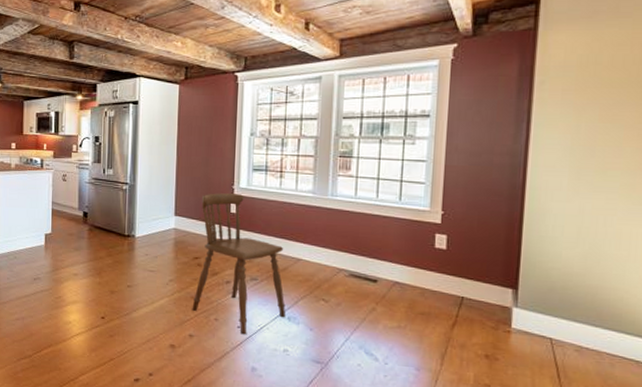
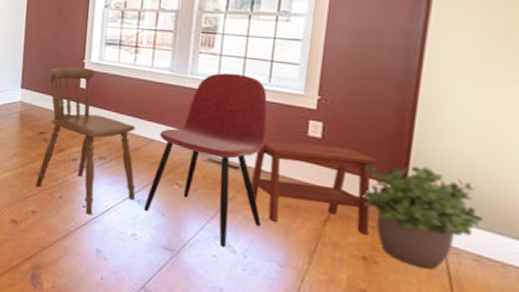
dining chair: none [294,193,400,357] -> present [144,72,268,248]
side table: none [388,253,496,335] -> present [251,139,380,235]
potted plant: none [483,270,580,362] -> present [362,164,483,269]

